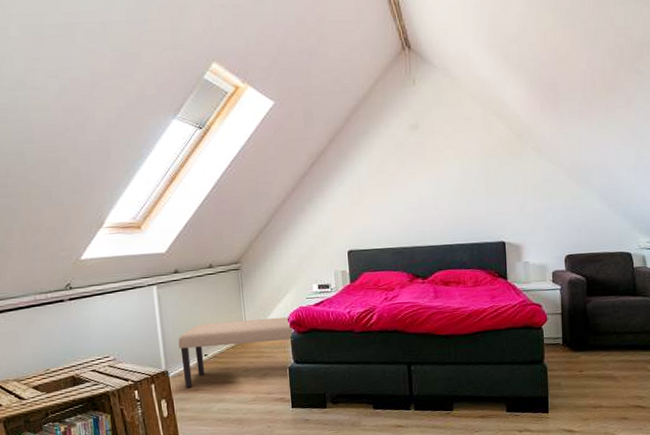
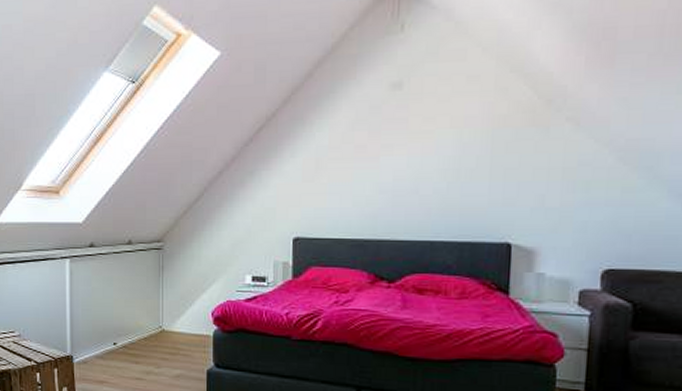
bench: present [178,316,293,388] -> none [87,307,216,379]

